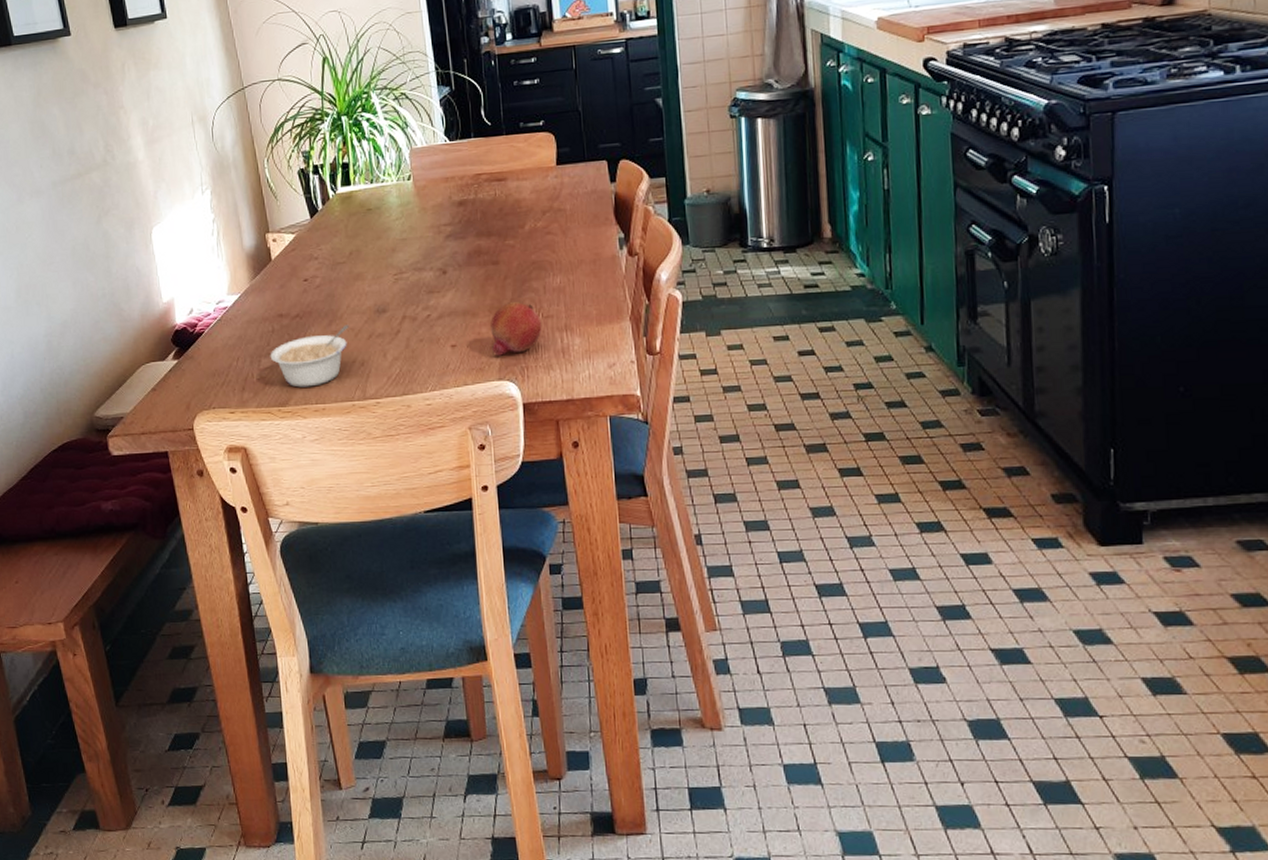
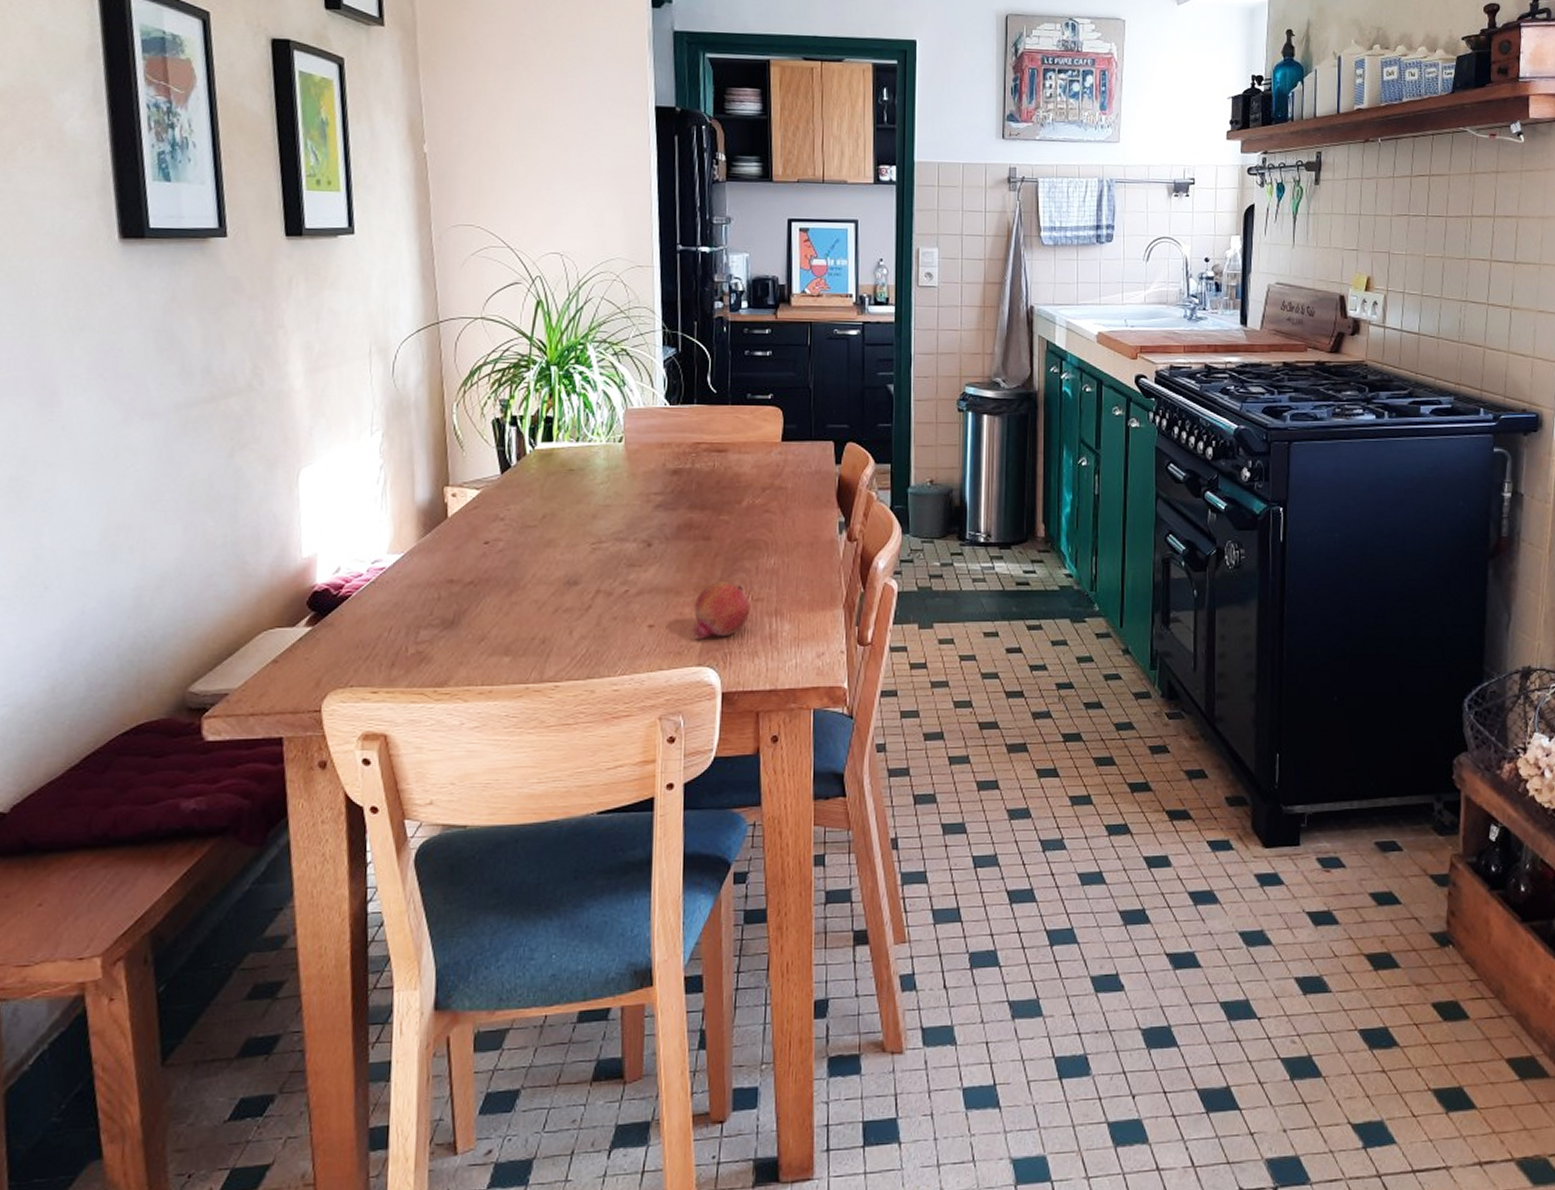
legume: present [270,324,350,388] -> none [431,596,534,666]

